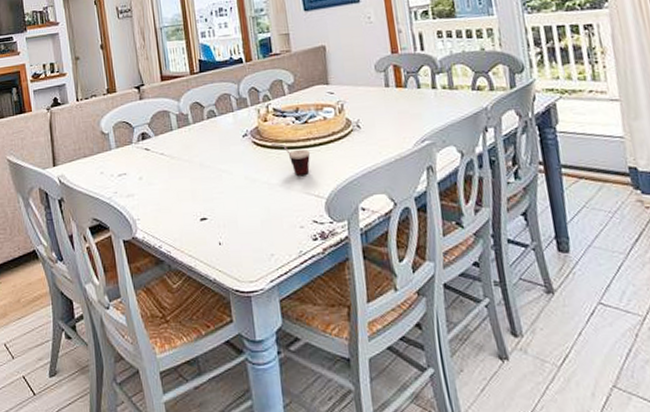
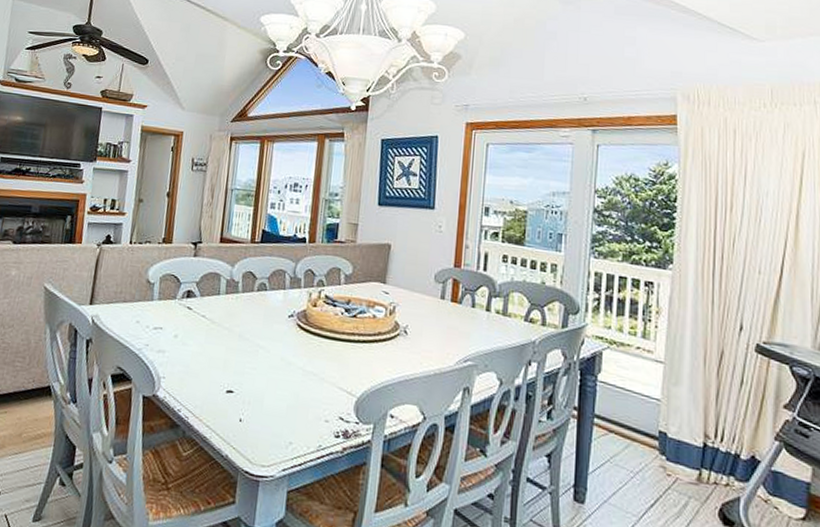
cup: present [271,143,311,175] -> none [315,329,353,369]

